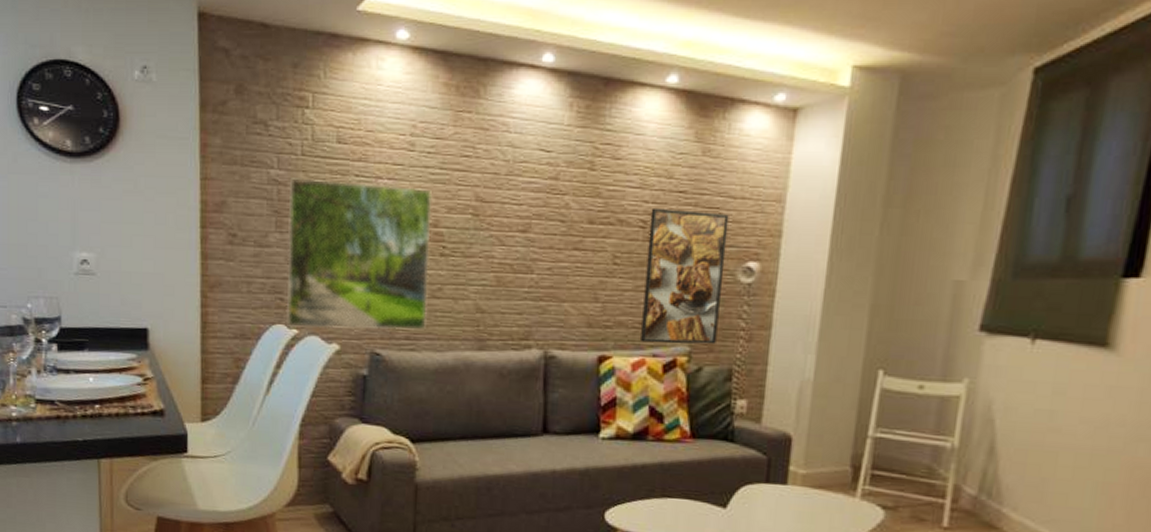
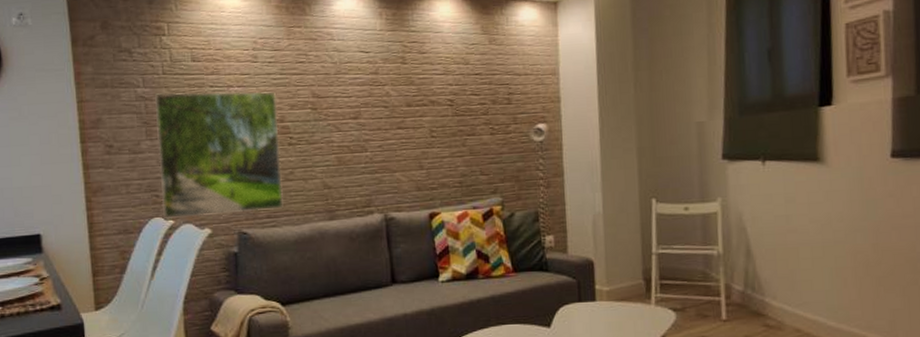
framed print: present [640,207,729,345] -> none [455,88,522,198]

